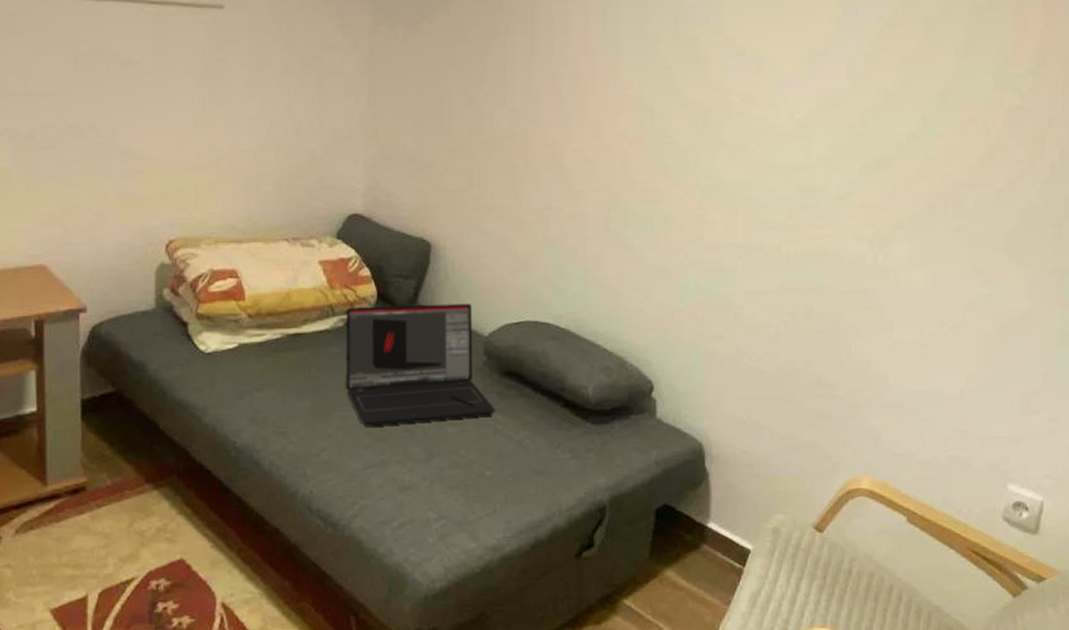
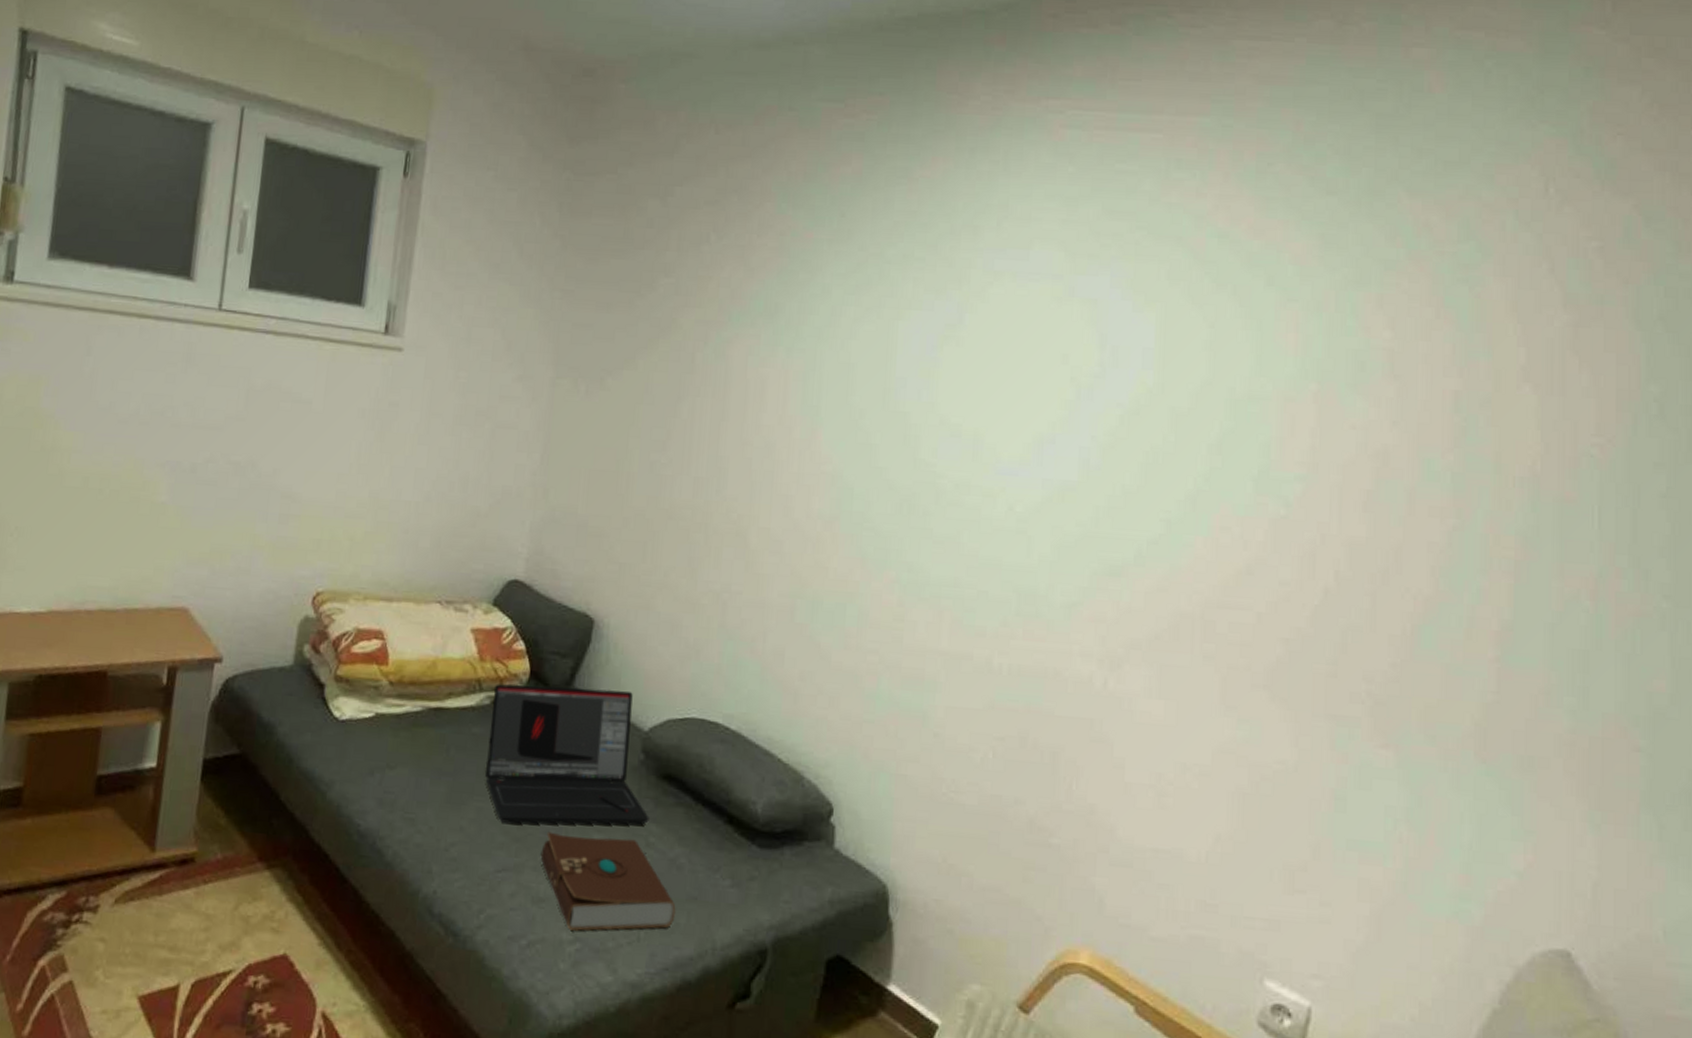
book: none [402,429,525,510] -> present [540,831,676,931]

